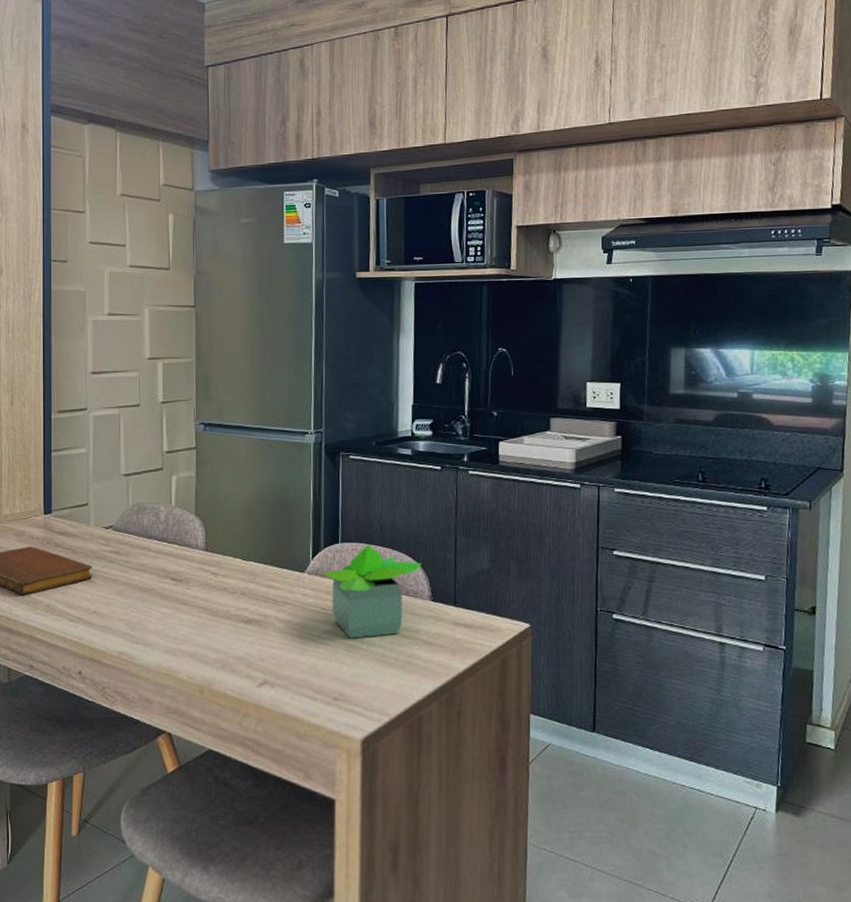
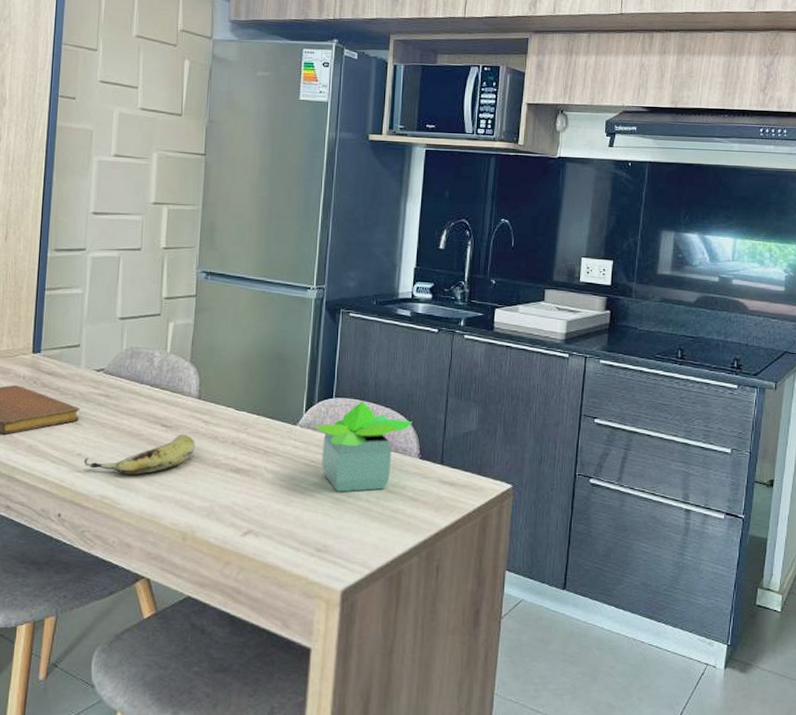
fruit: none [100,587,206,630] -> present [84,434,195,475]

